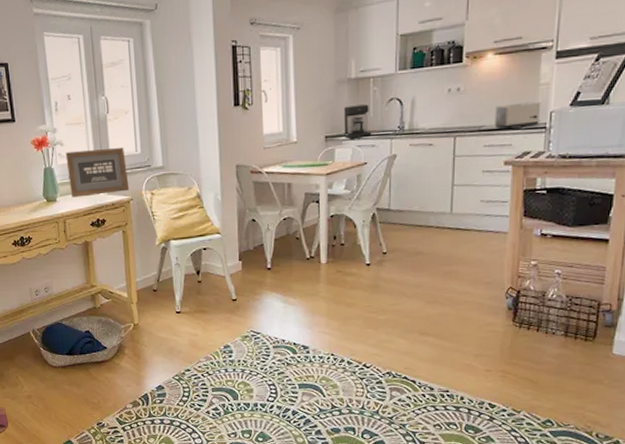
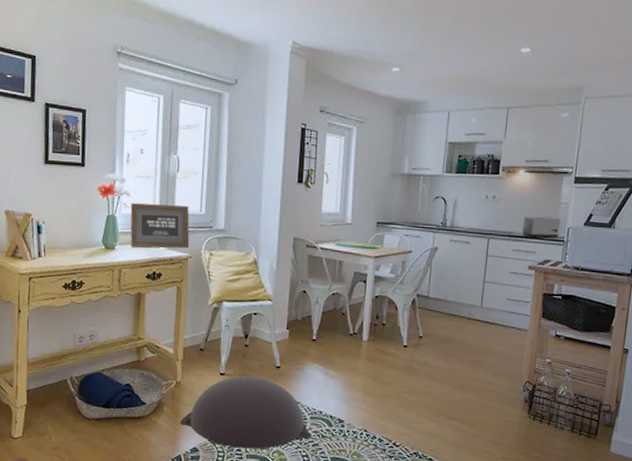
helmet: none [142,311,276,382] -> present [180,375,312,449]
coffee maker: present [343,104,372,139] -> none [393,197,419,229]

